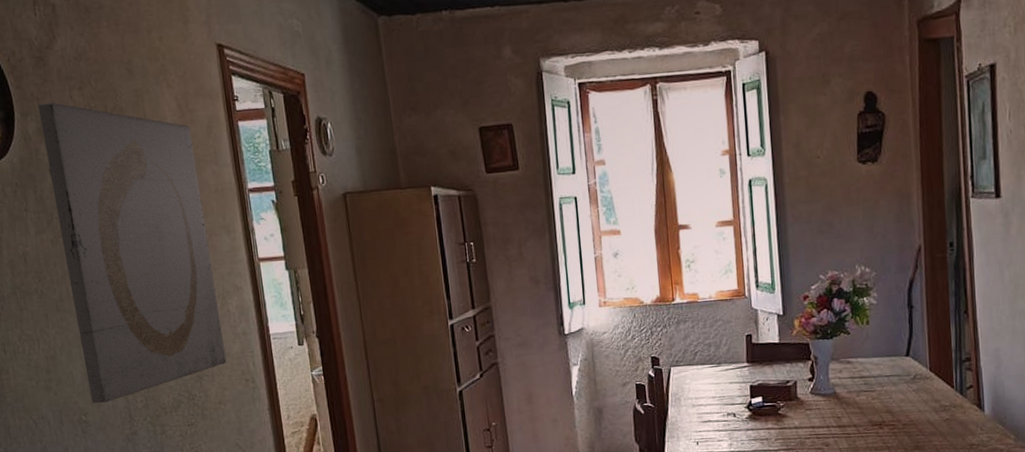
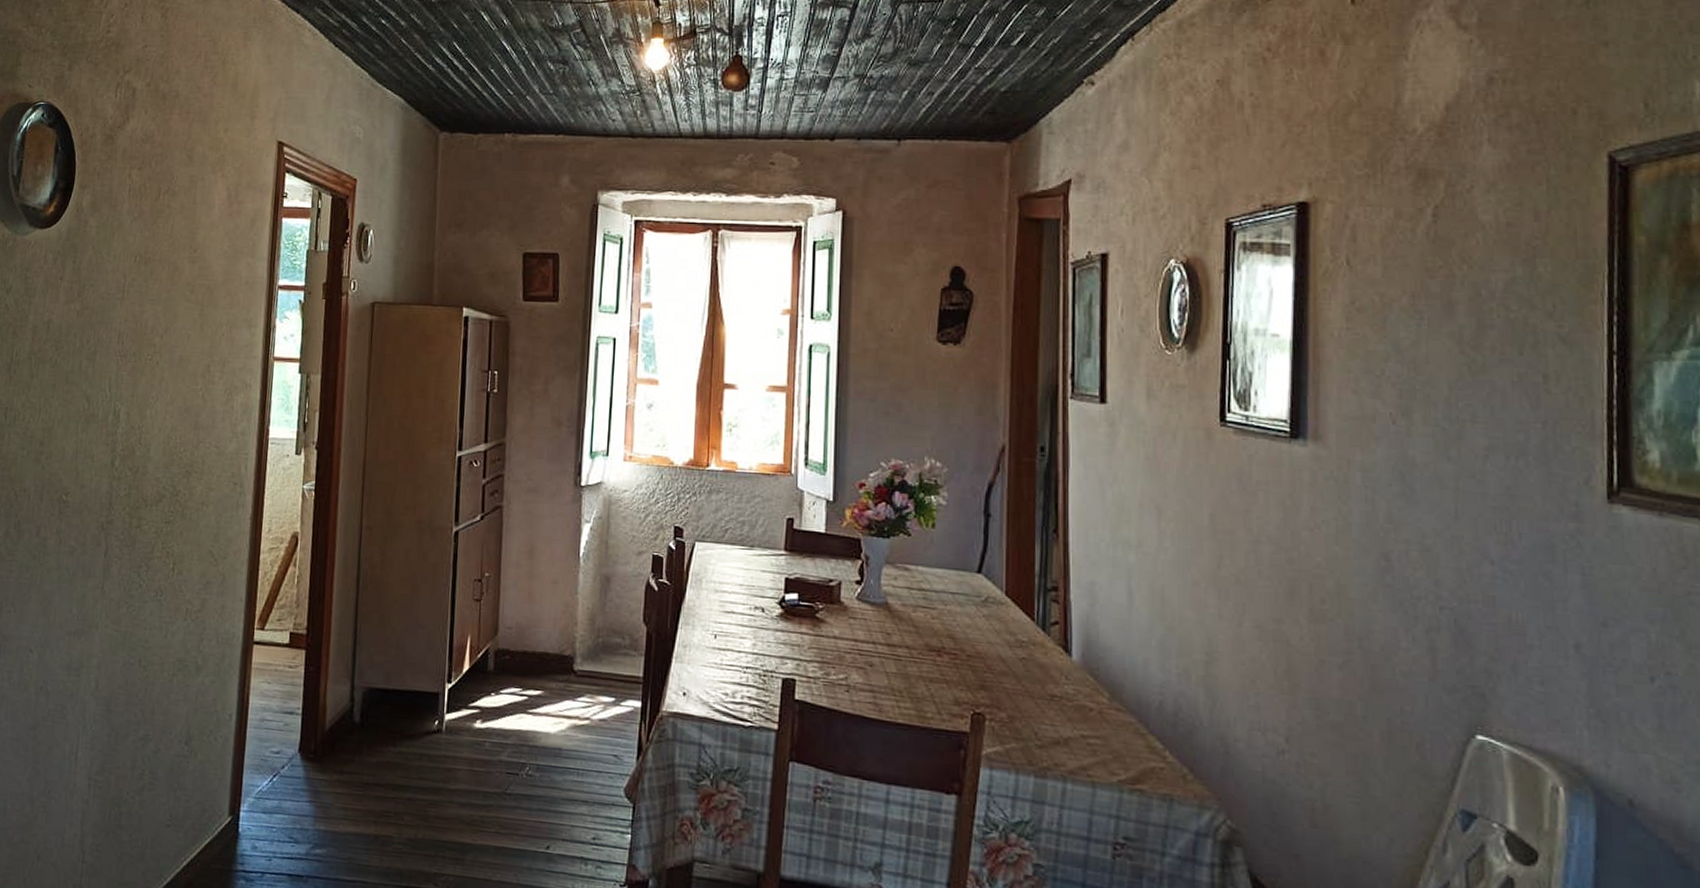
wall art: present [37,102,227,404] -> none [76,179,235,486]

